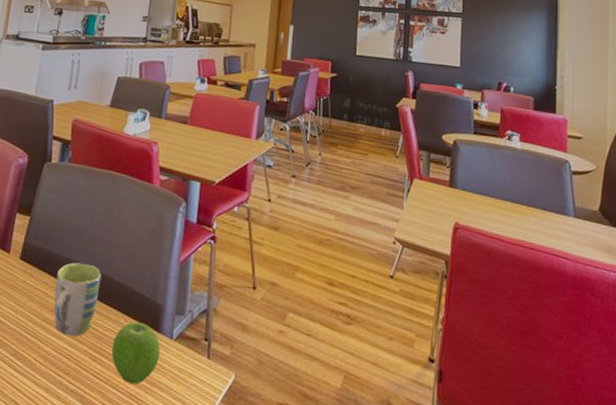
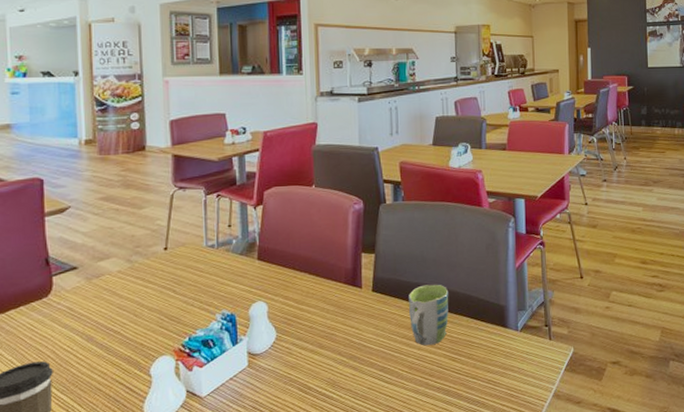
fruit: present [111,322,161,385] -> none [467,323,509,373]

